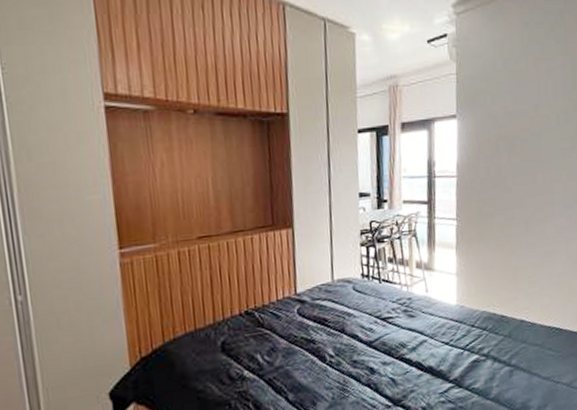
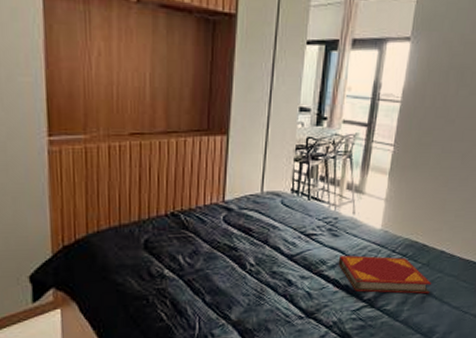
hardback book: none [418,331,517,373] -> present [338,255,432,294]

